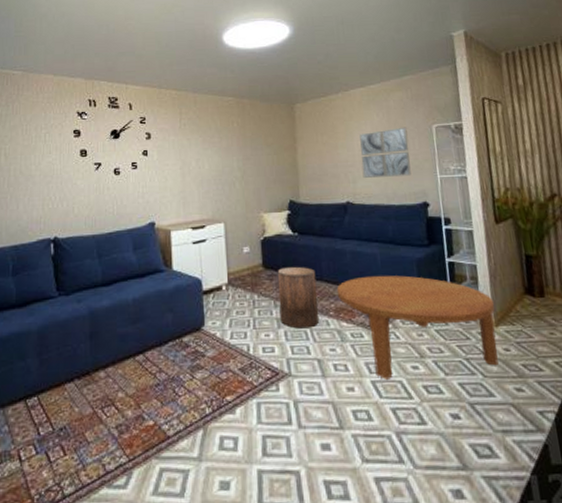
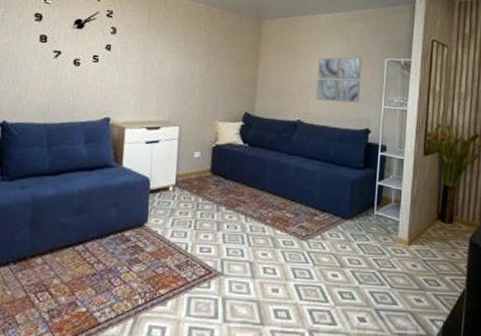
stool: present [277,266,319,329] -> none [220,174,259,233]
coffee table: present [336,275,498,380] -> none [276,190,411,284]

